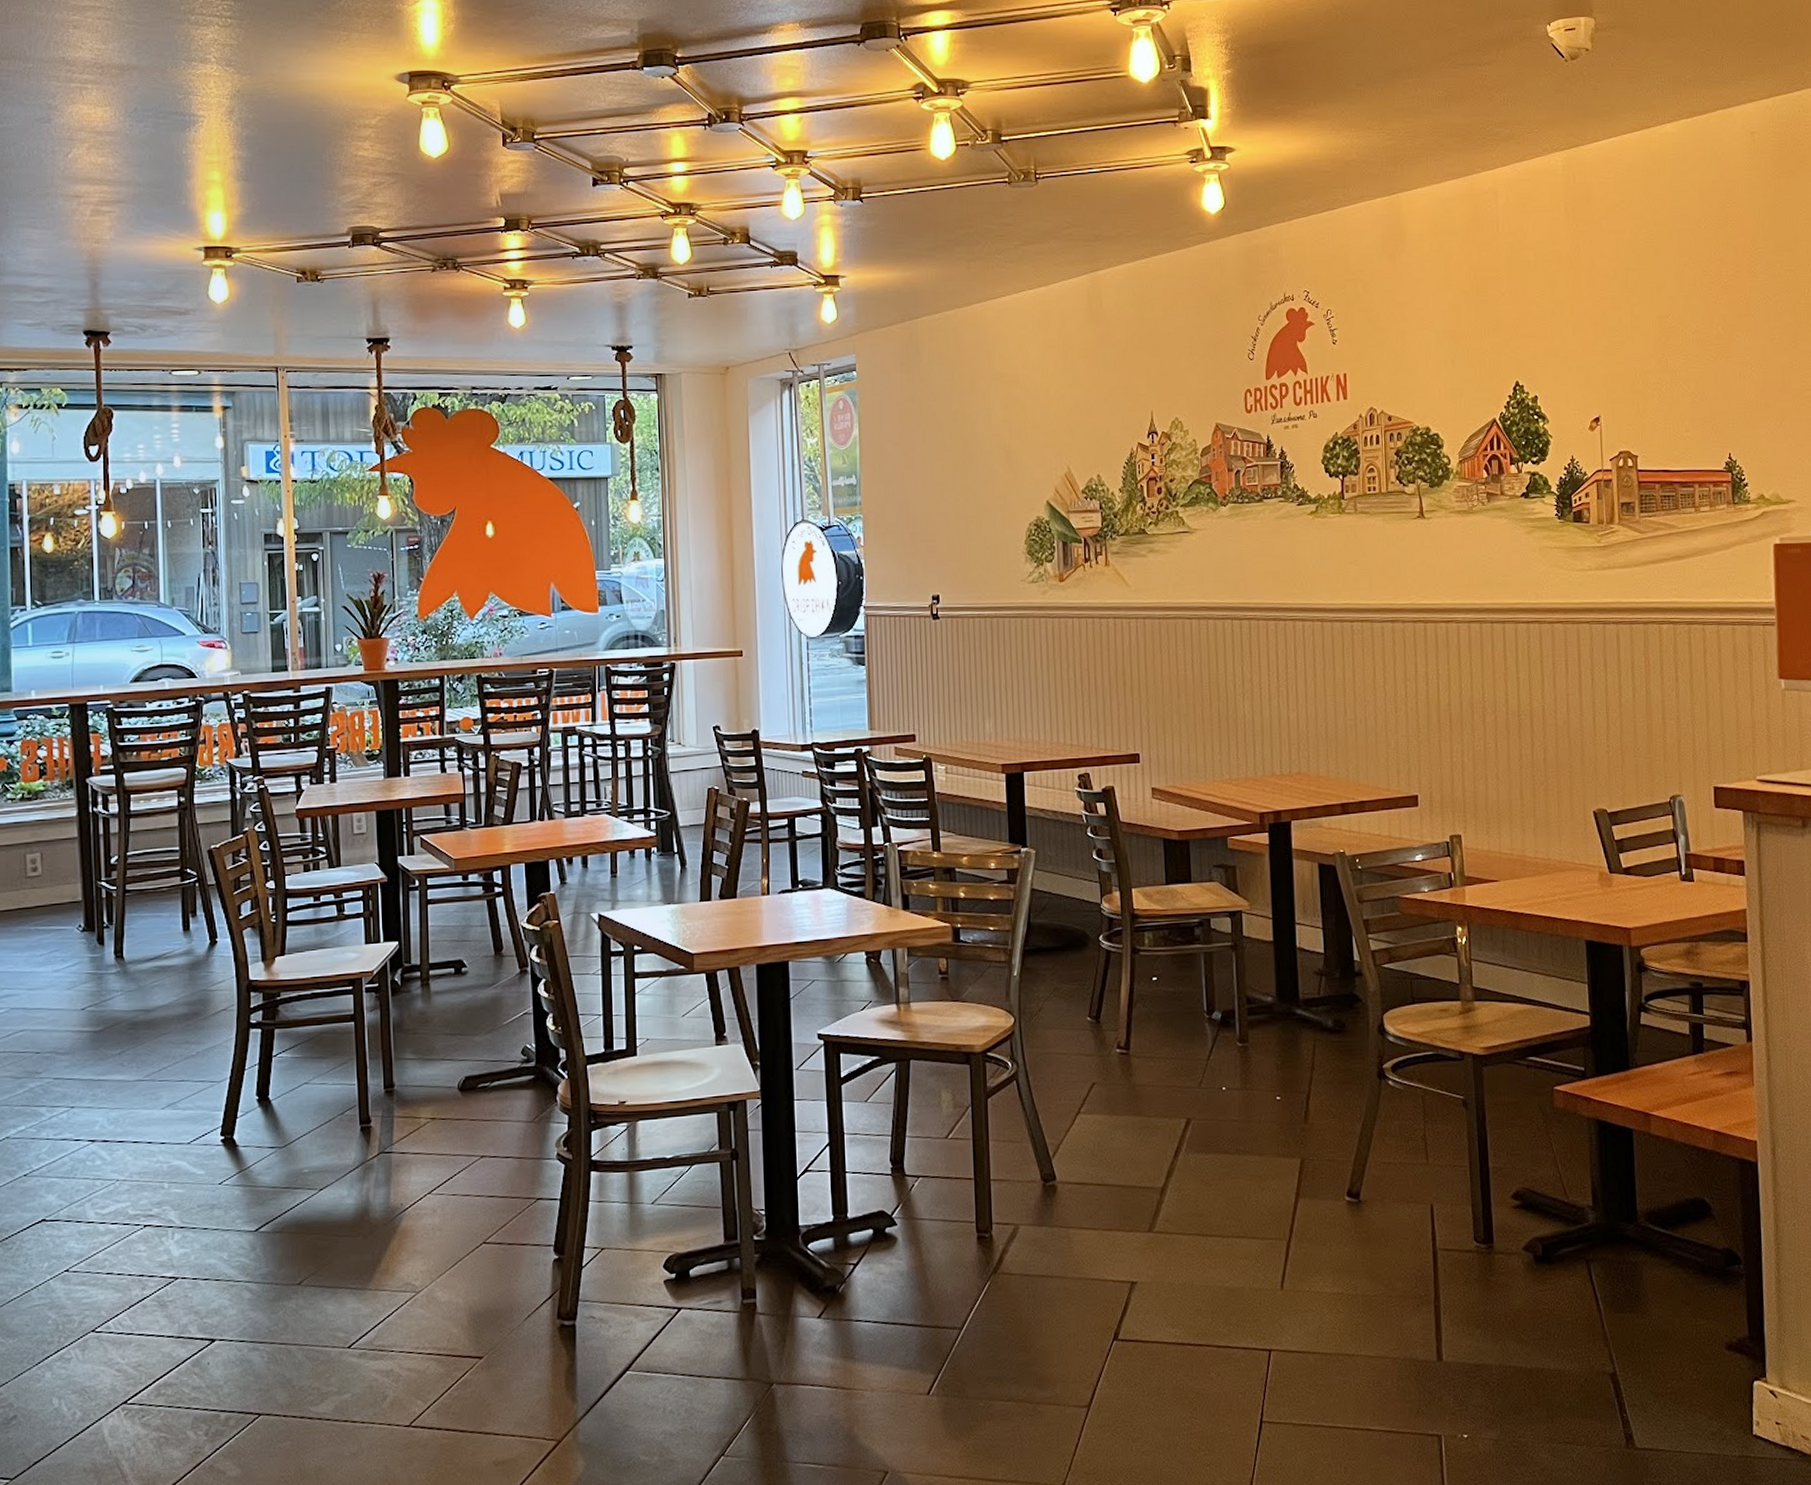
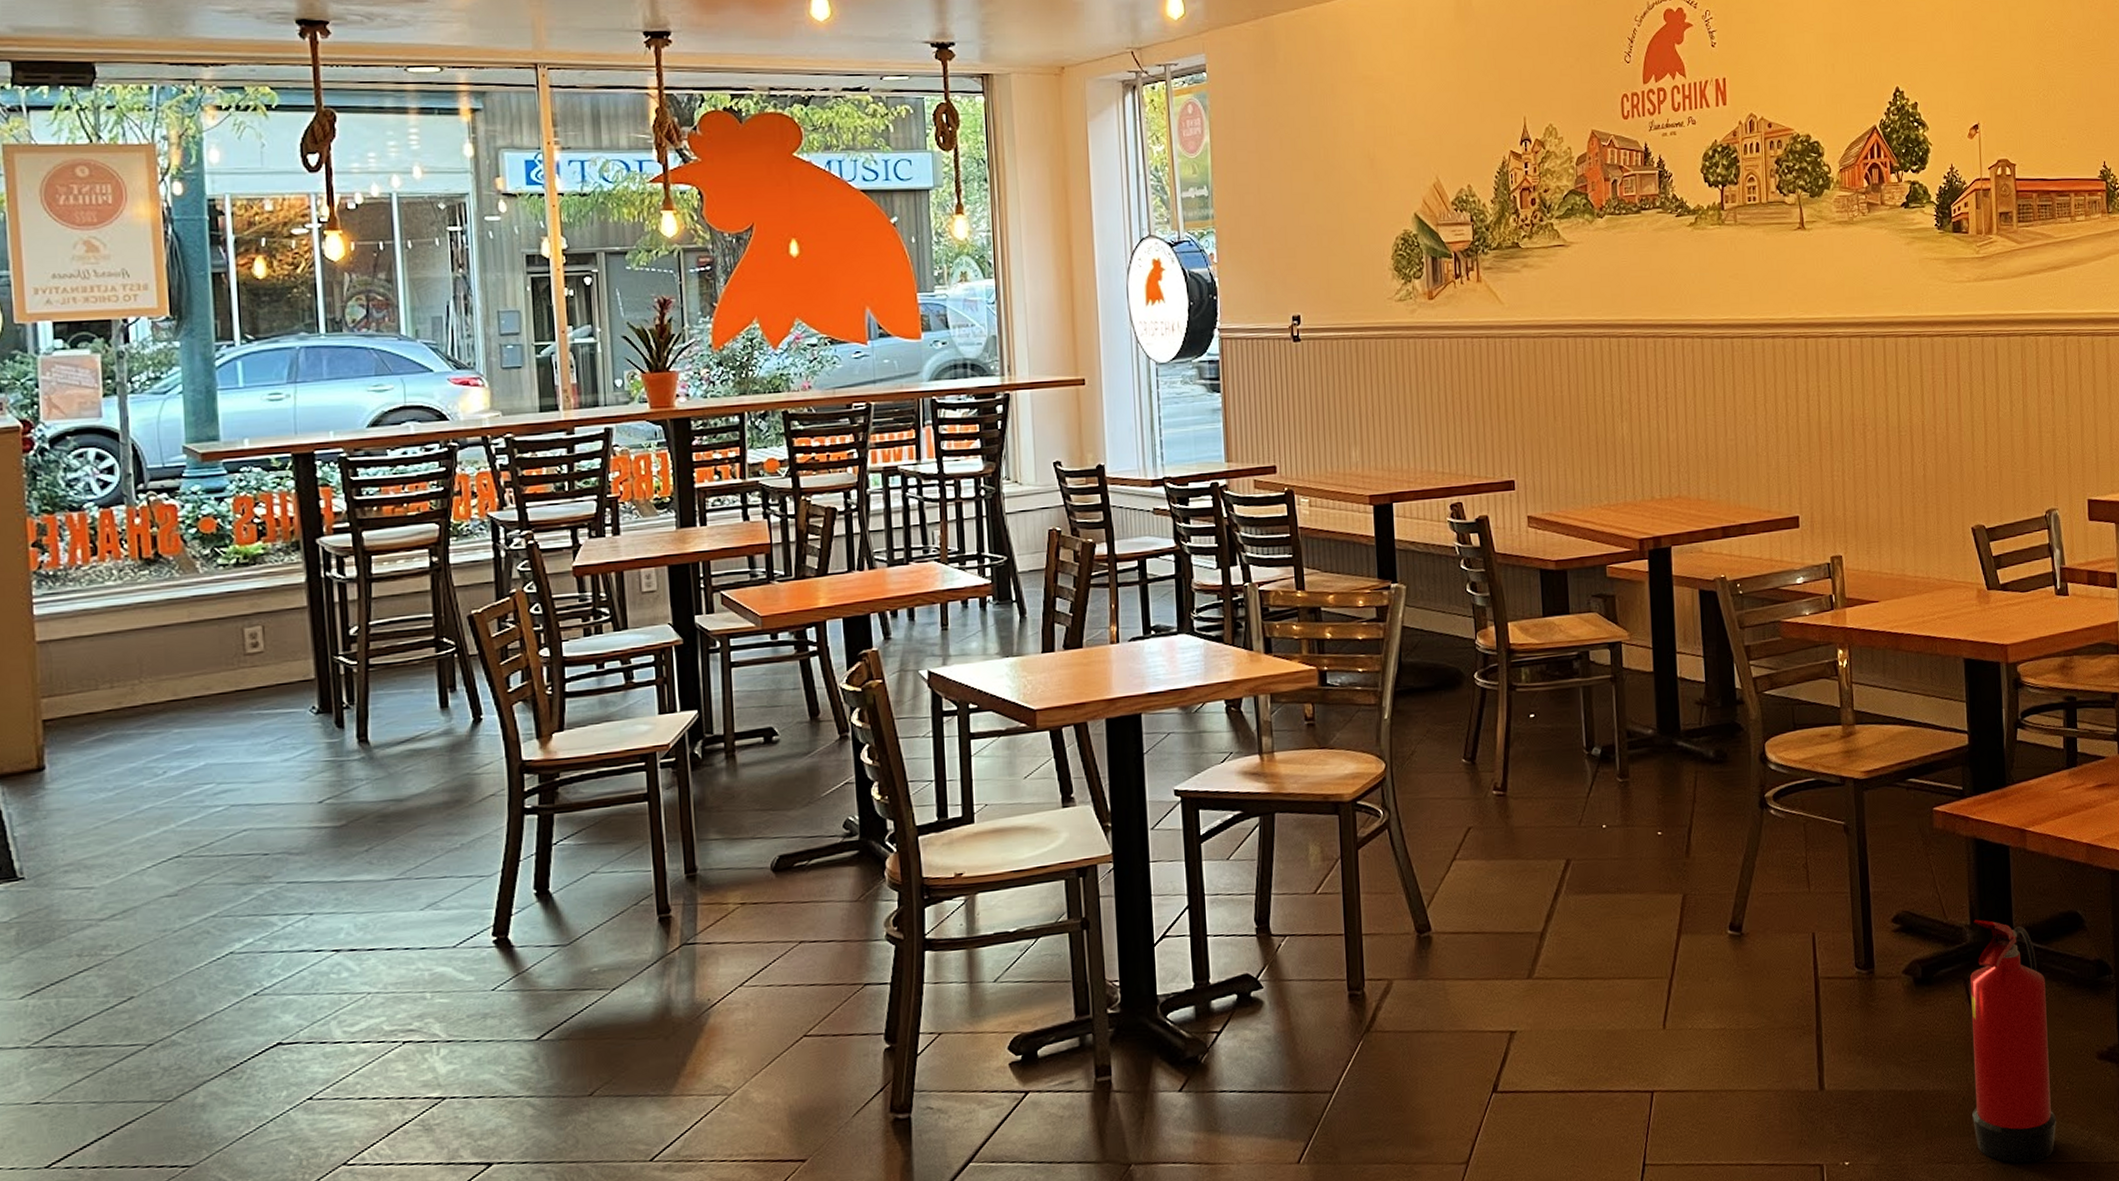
fire extinguisher: none [1592,1201,1683,1450] -> present [1969,919,2056,1163]

